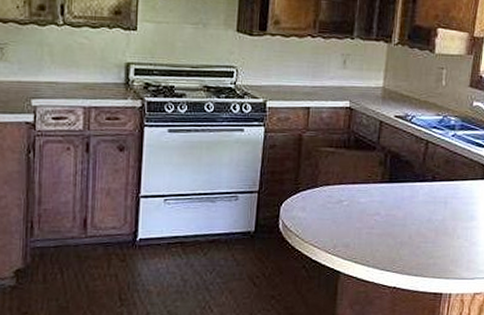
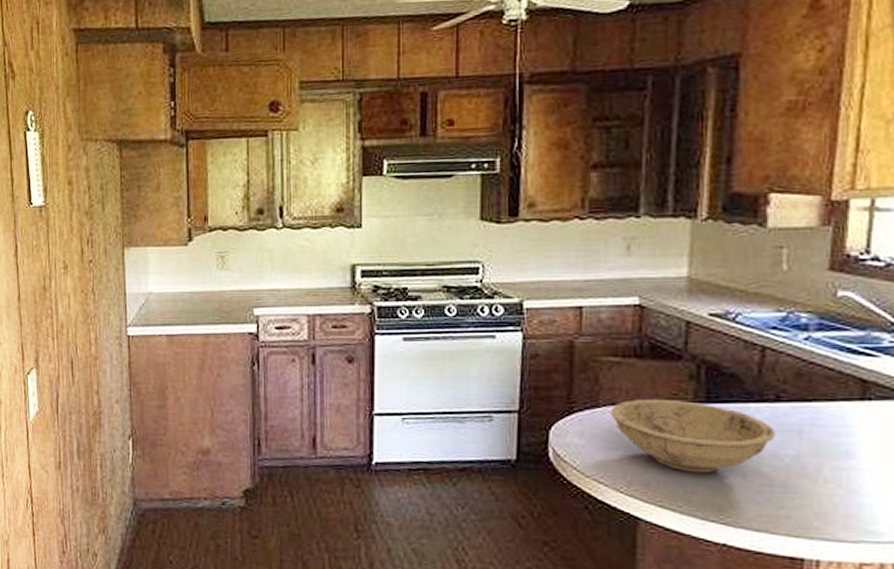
bowl: none [326,180,431,235] -> present [611,398,775,473]

